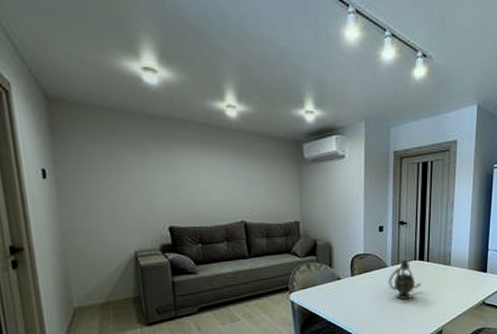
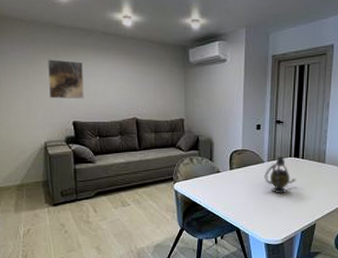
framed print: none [136,154,182,201] -> present [48,59,84,100]

